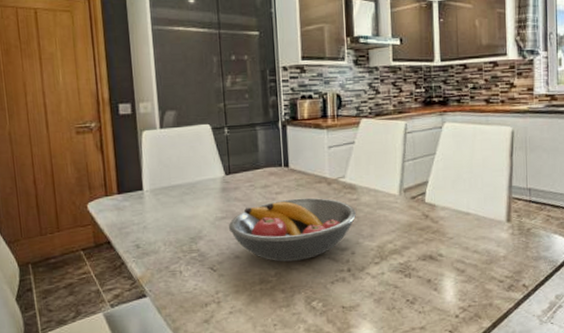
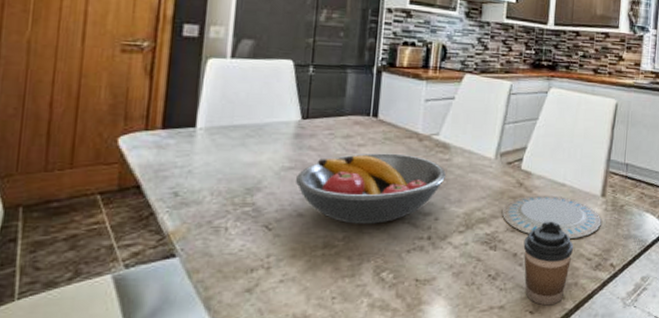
plate: none [411,224,509,263] -> present [501,195,601,238]
coffee cup: none [436,248,484,325] -> present [523,221,573,306]

